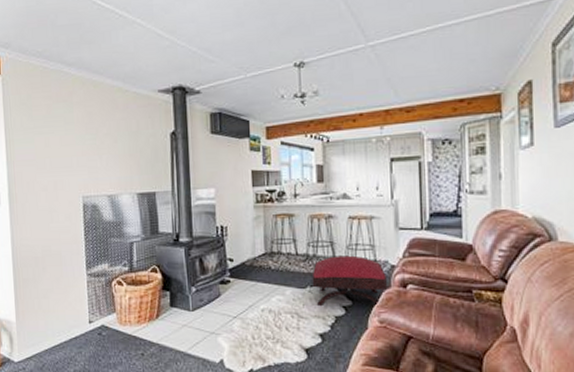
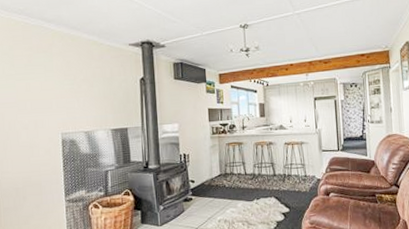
ottoman: present [312,255,388,307] -> none [258,173,316,214]

